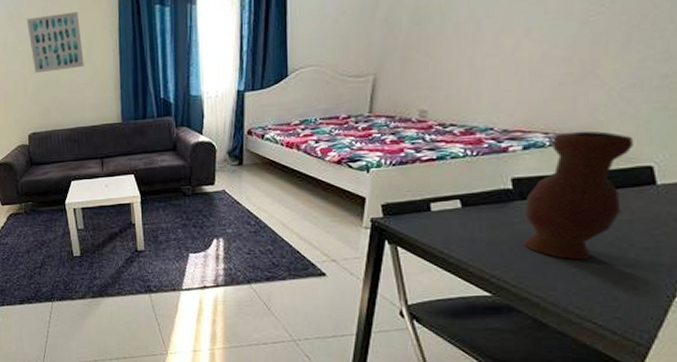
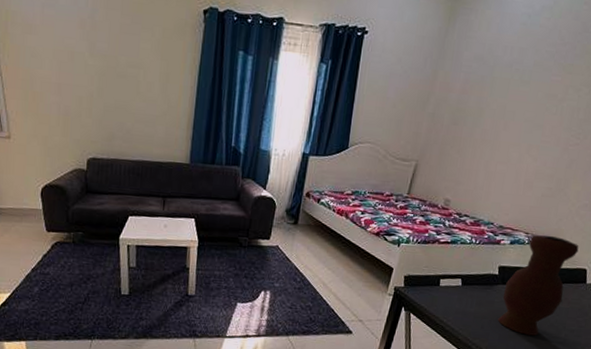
wall art: present [26,11,85,74] -> none [100,30,160,99]

